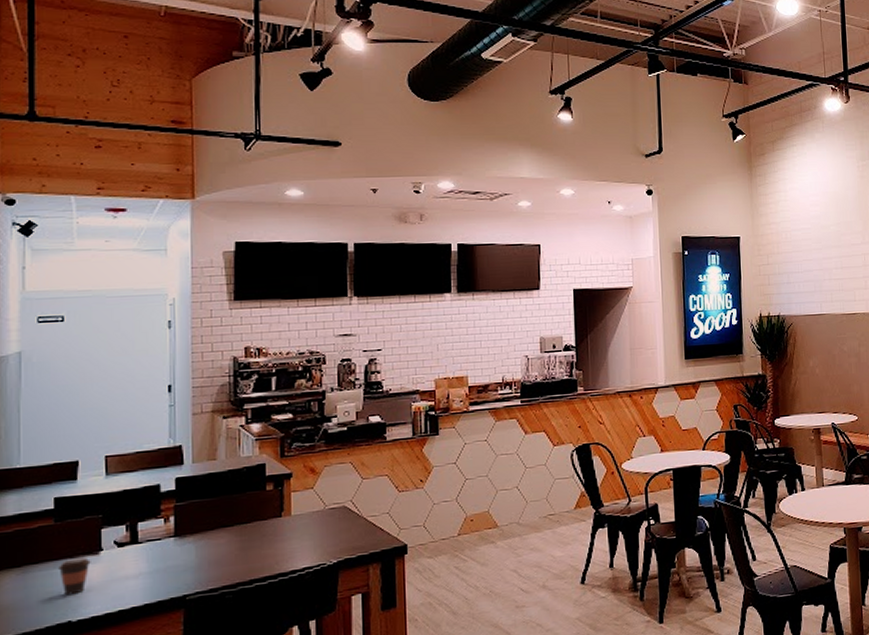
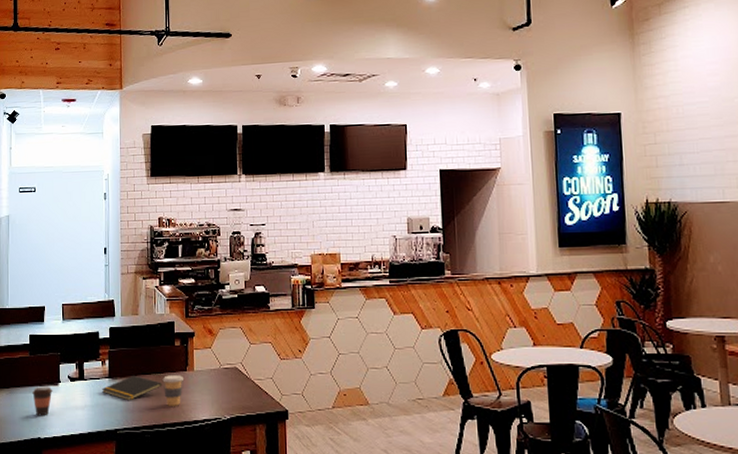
notepad: none [165,529,249,561] -> present [102,375,162,401]
coffee cup: none [249,522,277,559] -> present [162,375,183,406]

